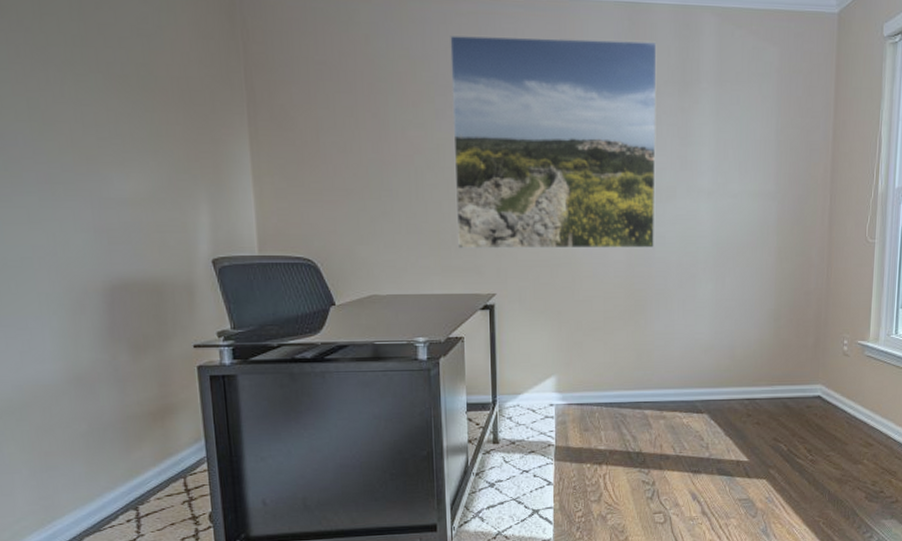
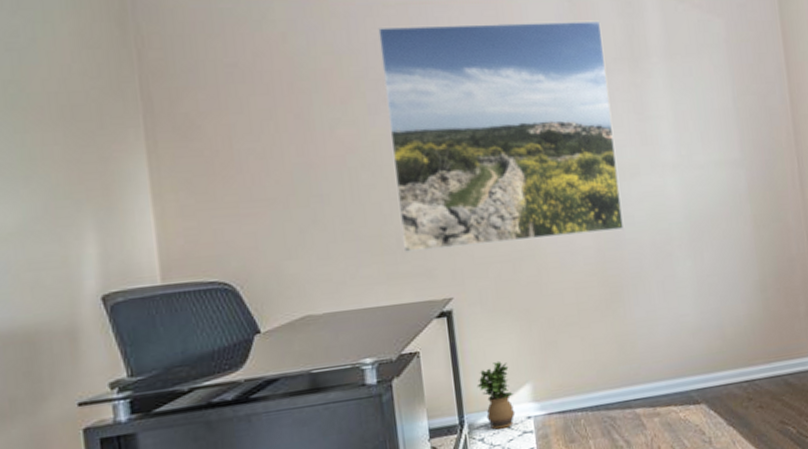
potted plant: none [510,353,540,411] -> present [476,360,516,430]

